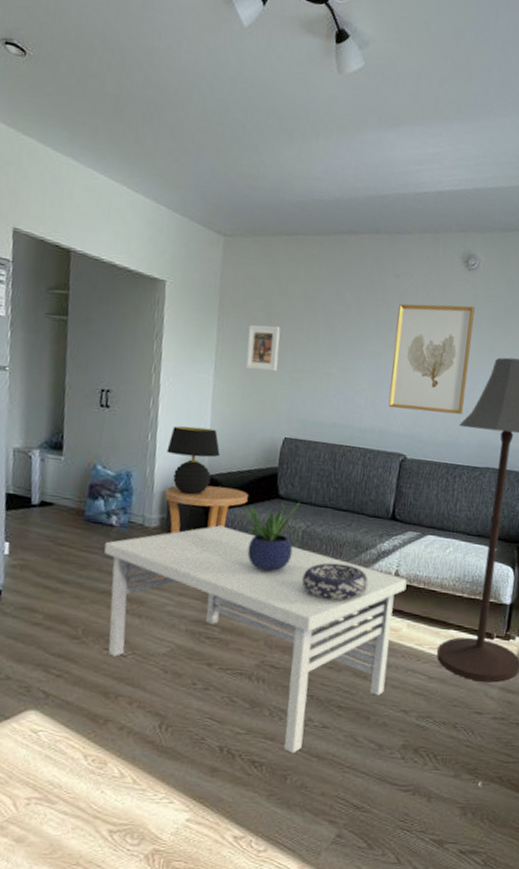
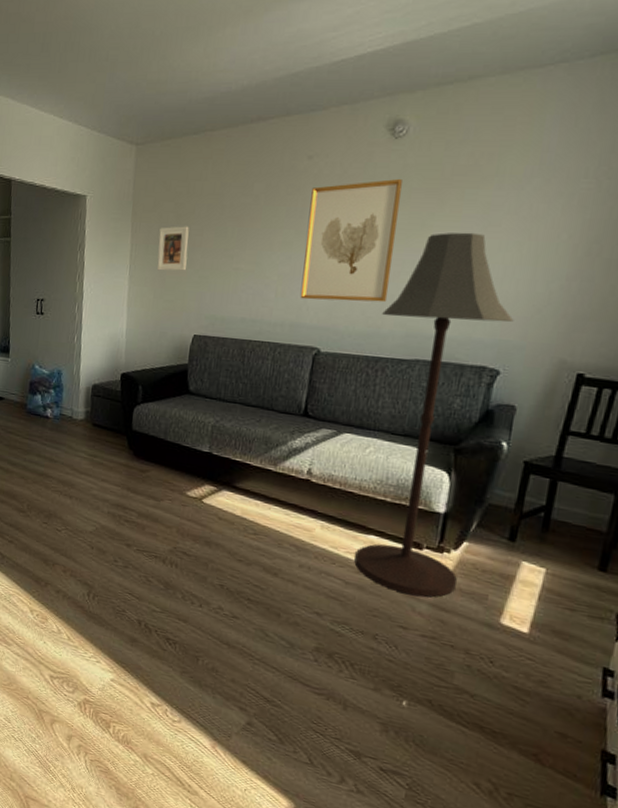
coffee table: present [104,525,407,754] -> none [42,419,321,638]
side table: present [158,486,248,595] -> none [84,382,161,482]
table lamp: present [166,426,220,496] -> none [90,328,135,391]
potted plant: present [243,502,300,571] -> none [156,397,210,464]
decorative bowl: present [301,563,369,601] -> none [211,458,279,496]

